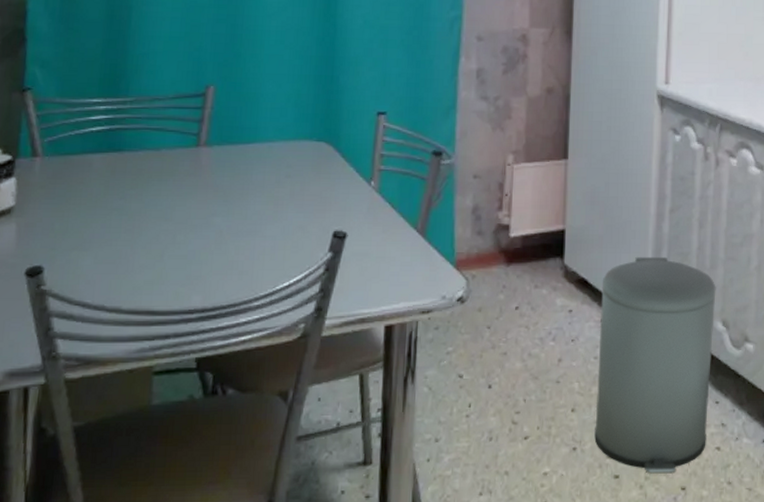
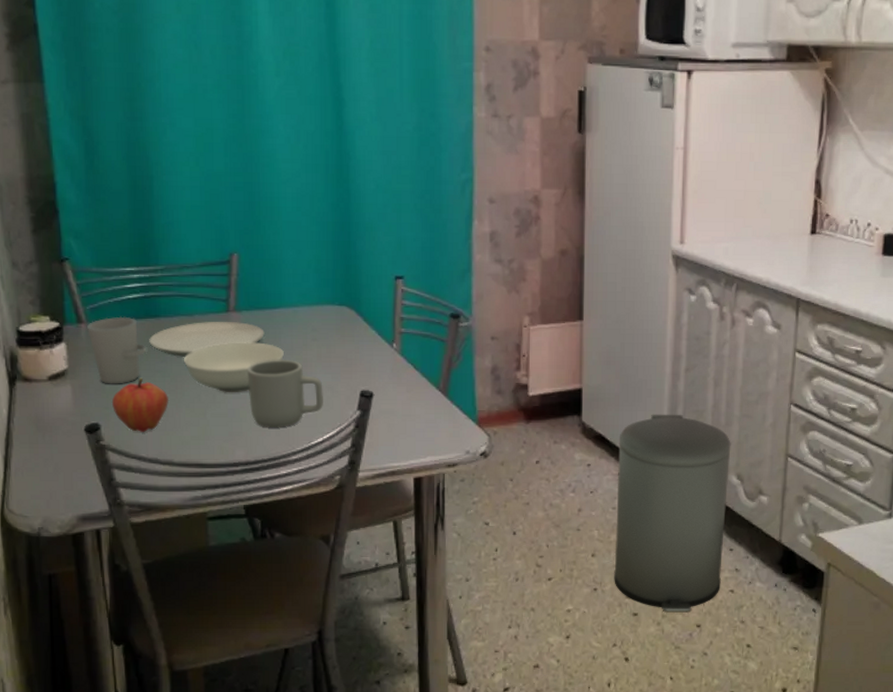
cup: none [42,150,105,223] -> present [87,316,146,384]
fruit: none [59,216,125,276] -> present [111,377,170,432]
plate: none [109,156,236,194] -> present [149,321,265,357]
bowl: none [144,178,254,233] -> present [183,342,284,393]
mug: none [212,196,294,270] -> present [247,359,323,427]

